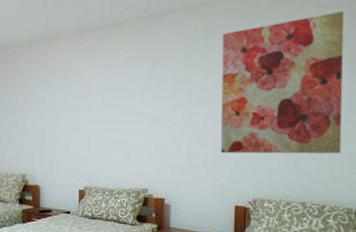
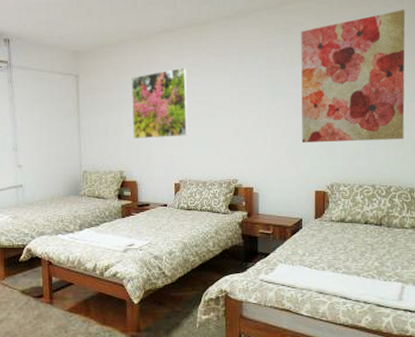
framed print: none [37,70,96,143] -> present [131,67,188,139]

